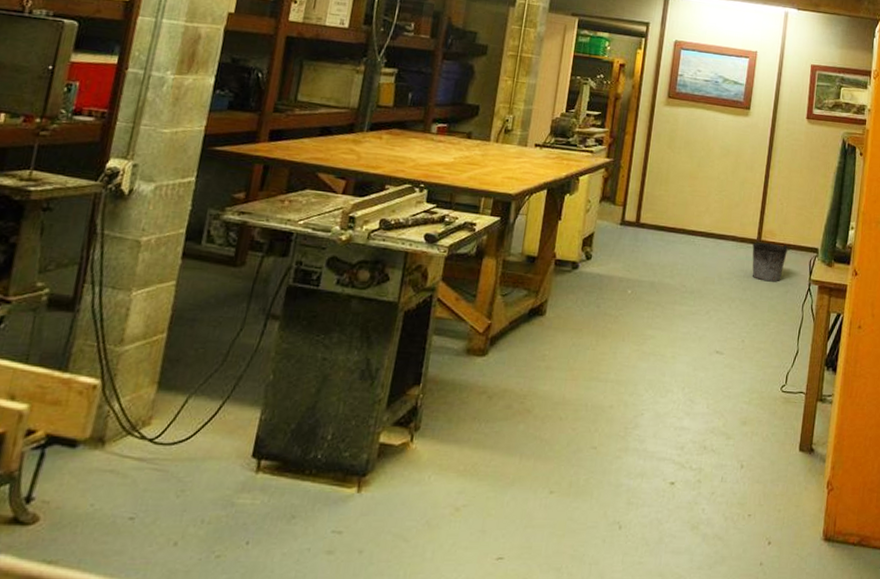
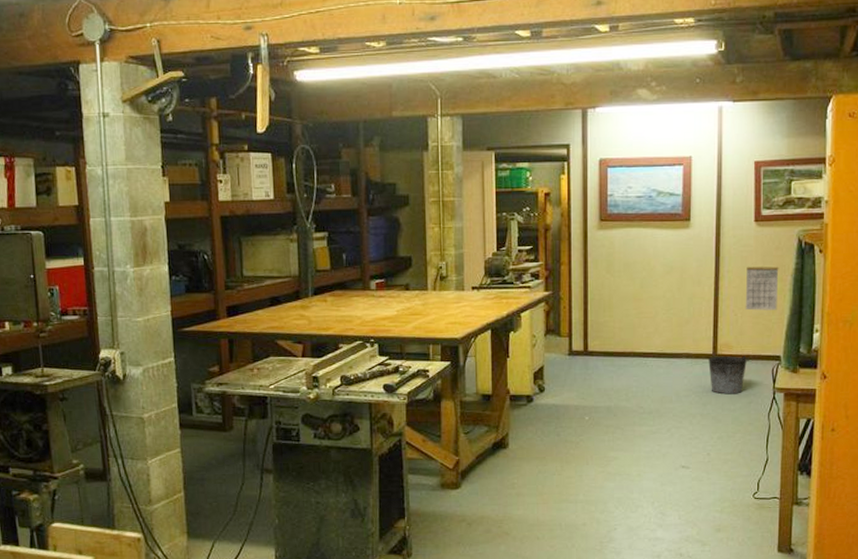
calendar: none [790,159,824,204] -> present [745,266,779,311]

